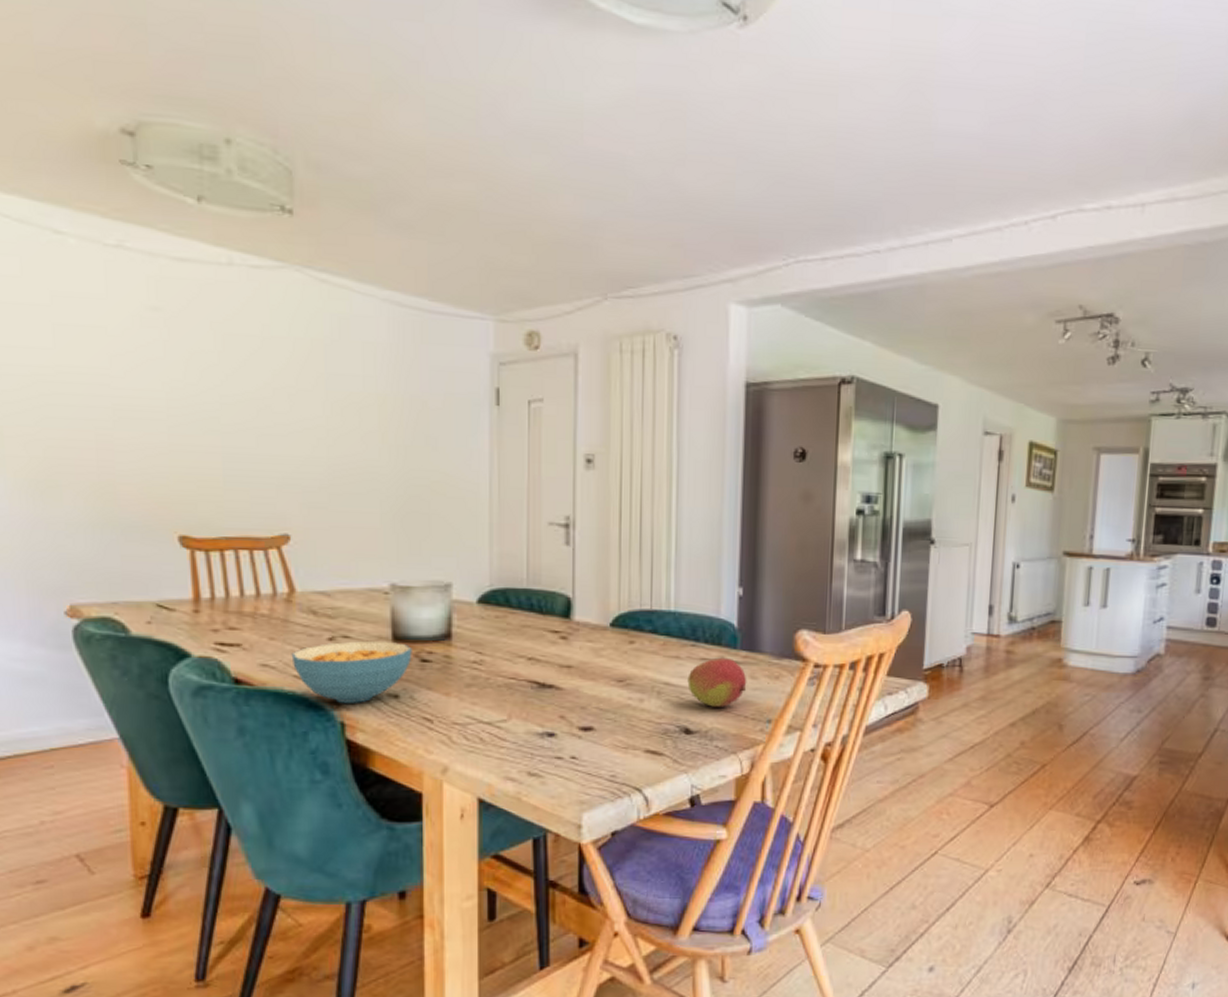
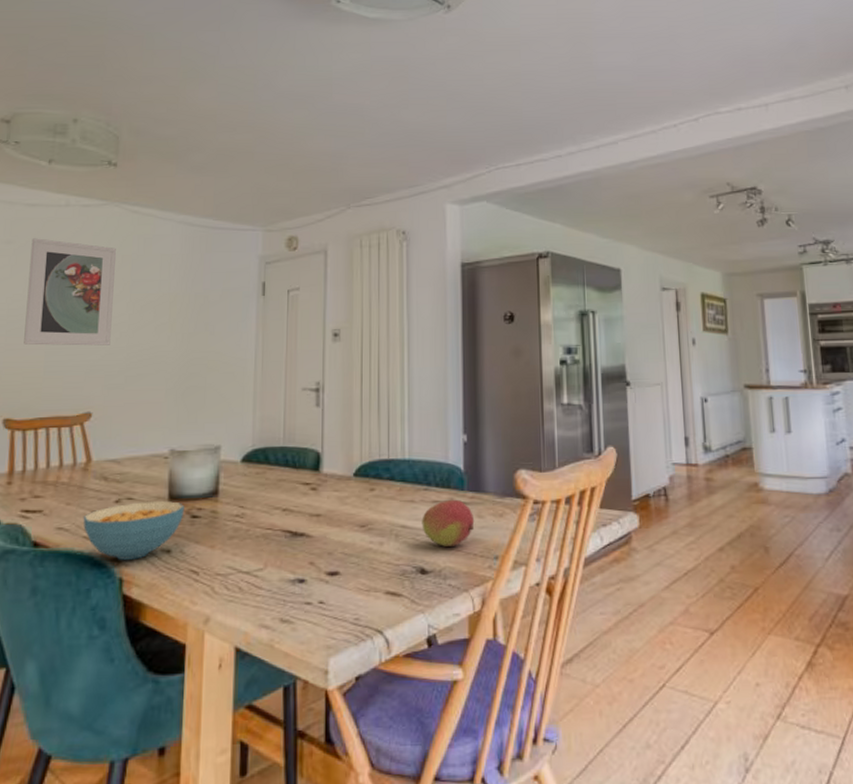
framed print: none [187,306,306,454] -> present [24,238,116,346]

